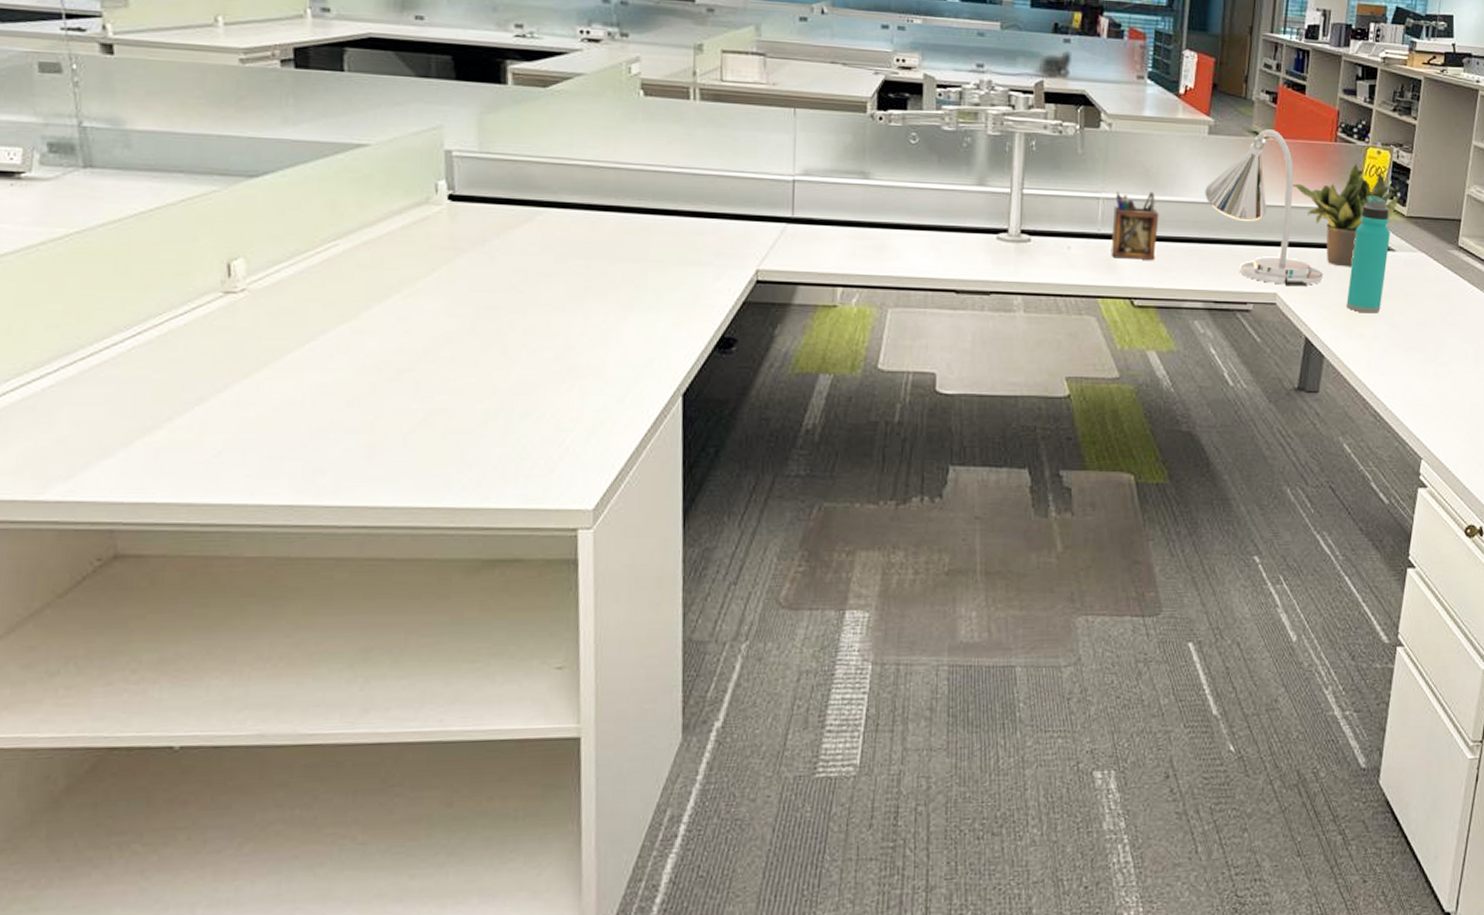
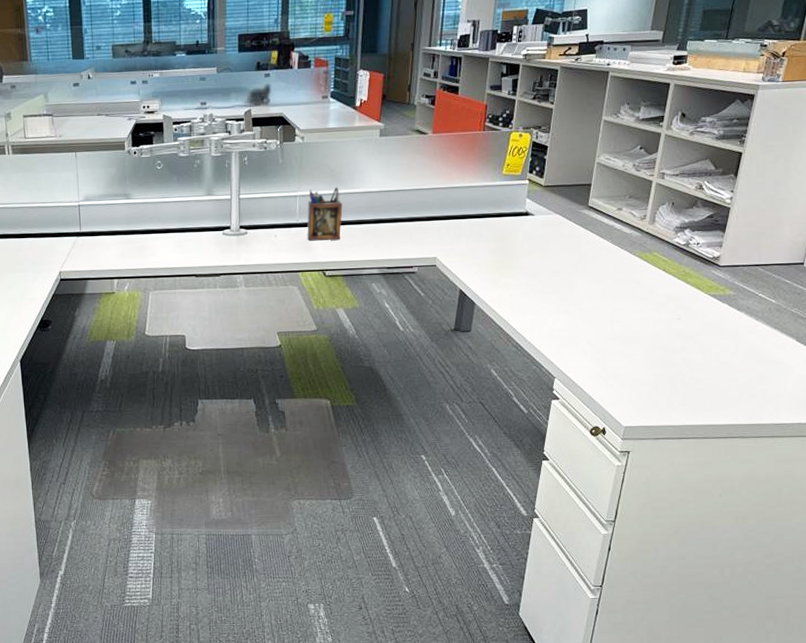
table lamp: present [1204,129,1323,286] -> none [377,127,474,251]
potted plant: present [1292,162,1401,267] -> none [448,146,539,232]
water bottle: present [1346,196,1390,314] -> none [493,172,530,267]

